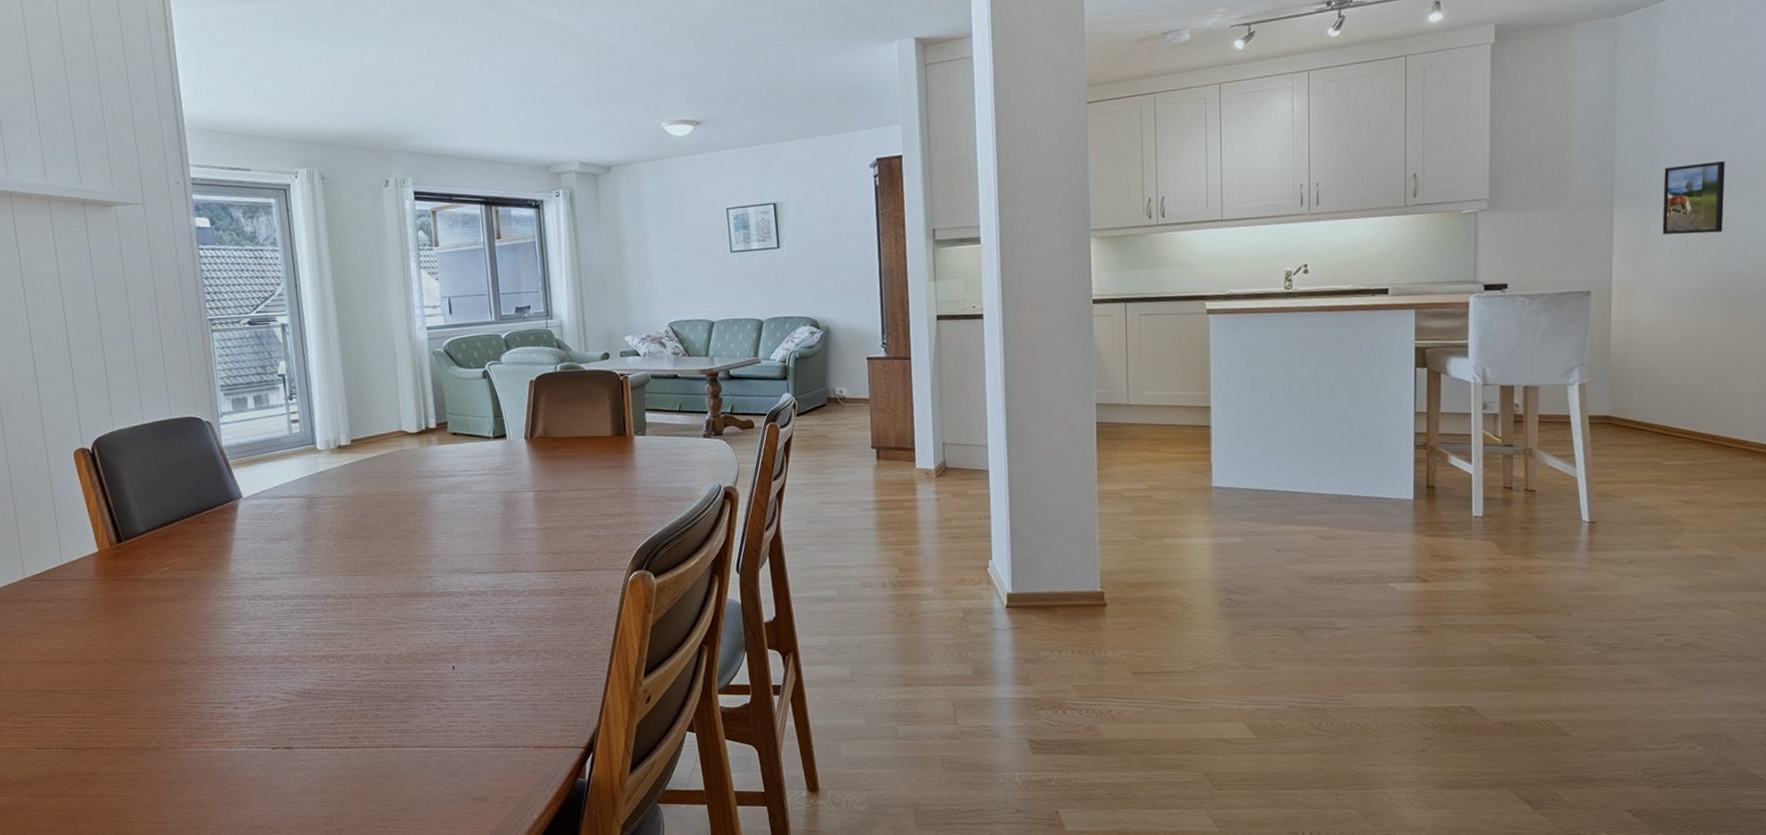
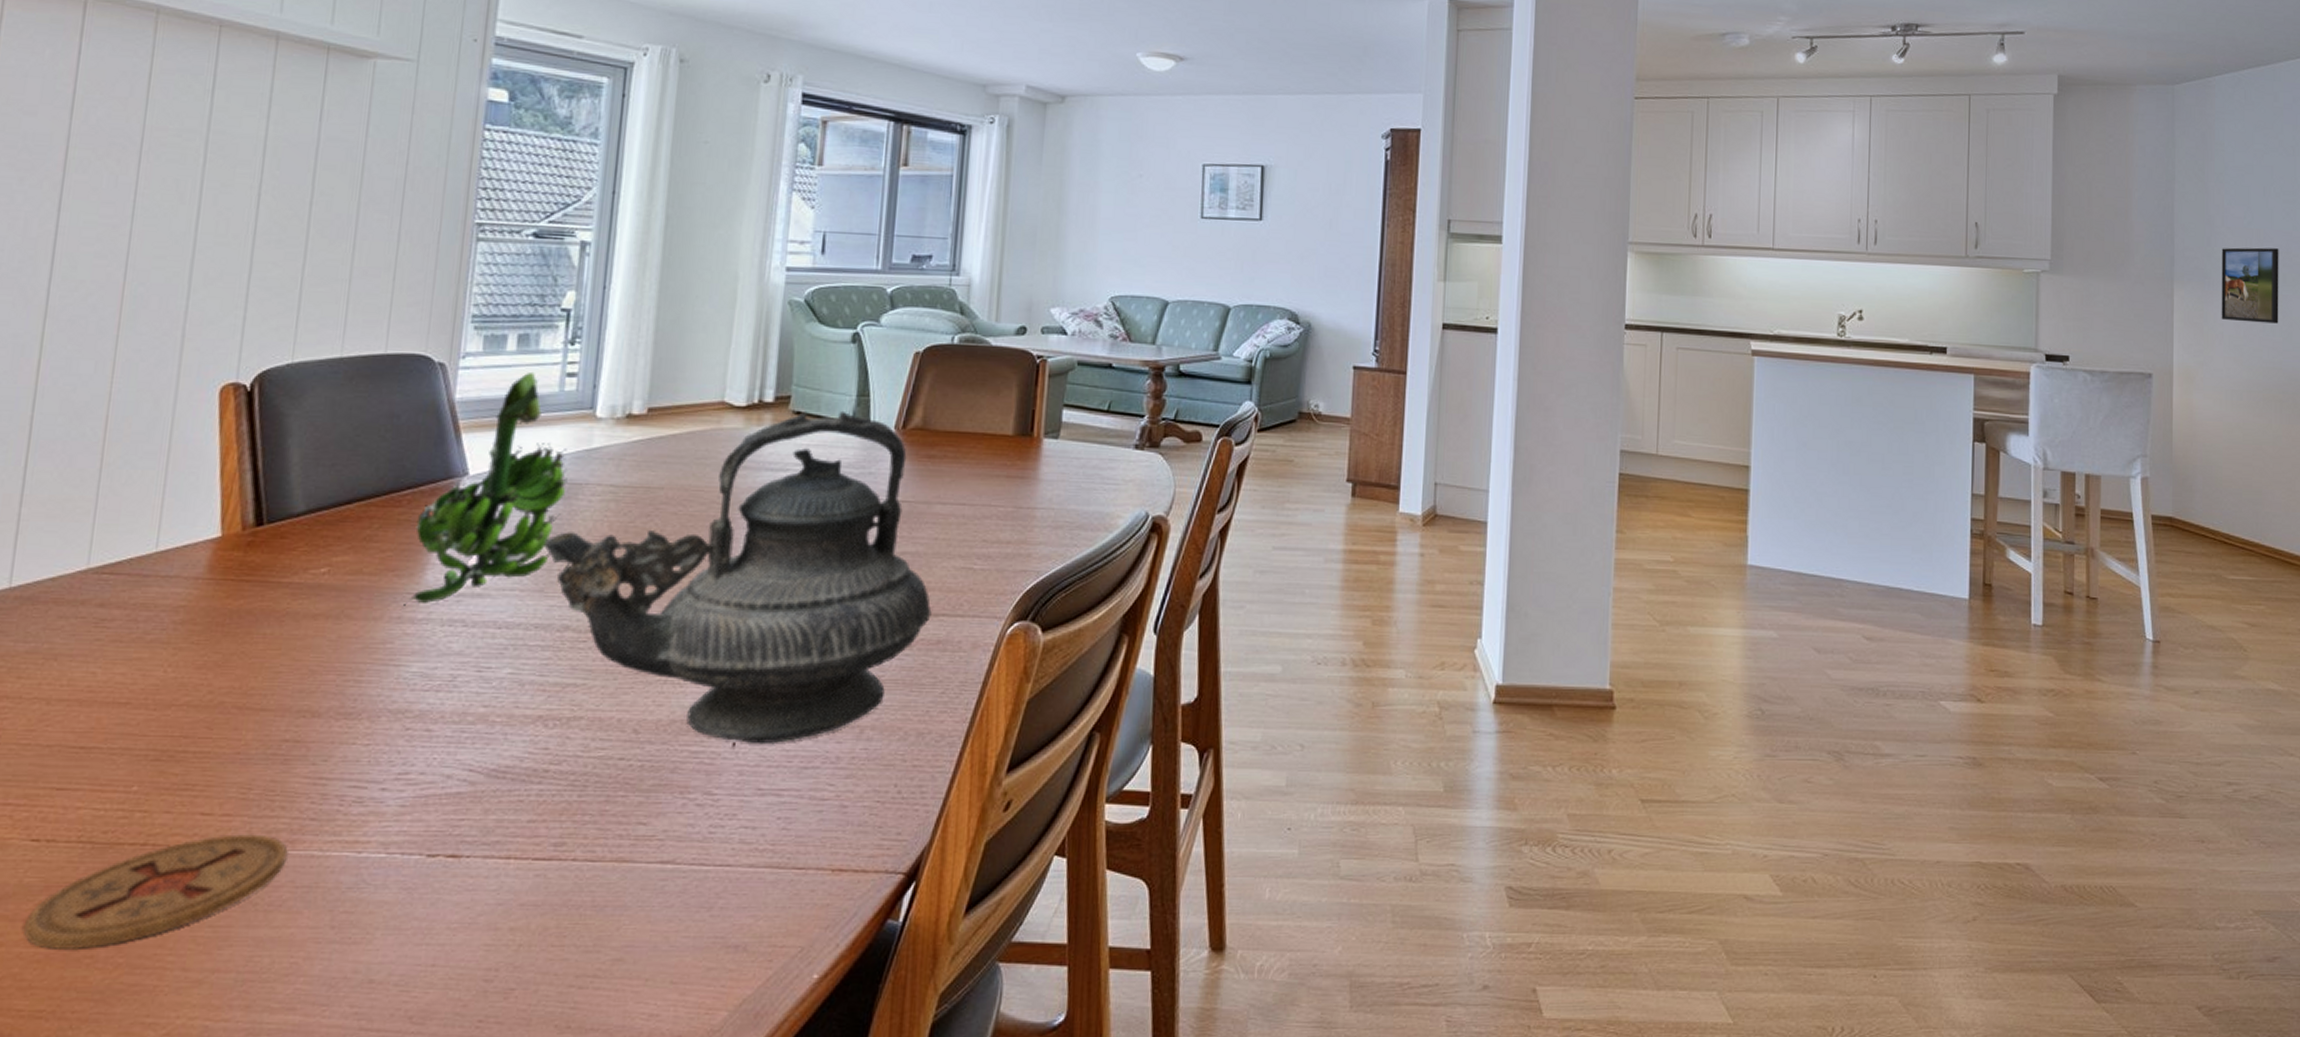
coaster: none [46,739,188,814] -> present [24,834,288,951]
banana bunch: none [216,422,309,589] -> present [404,373,568,606]
teapot: none [301,429,573,667] -> present [543,410,932,745]

